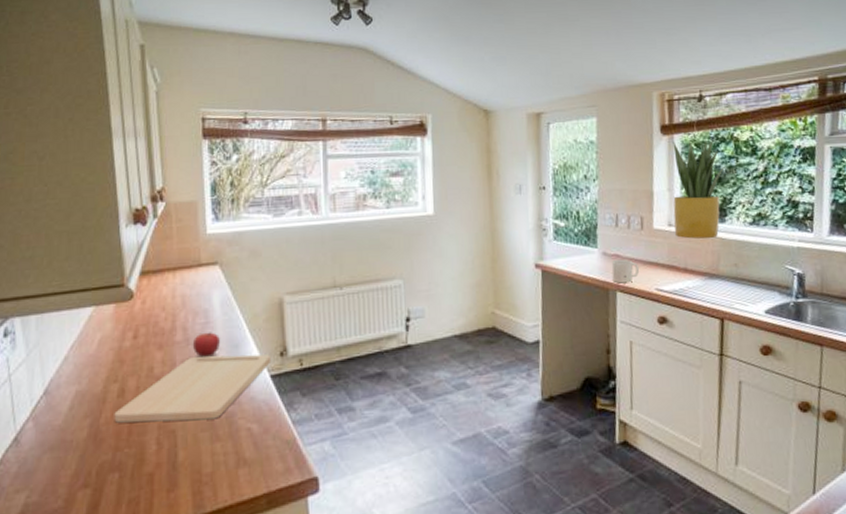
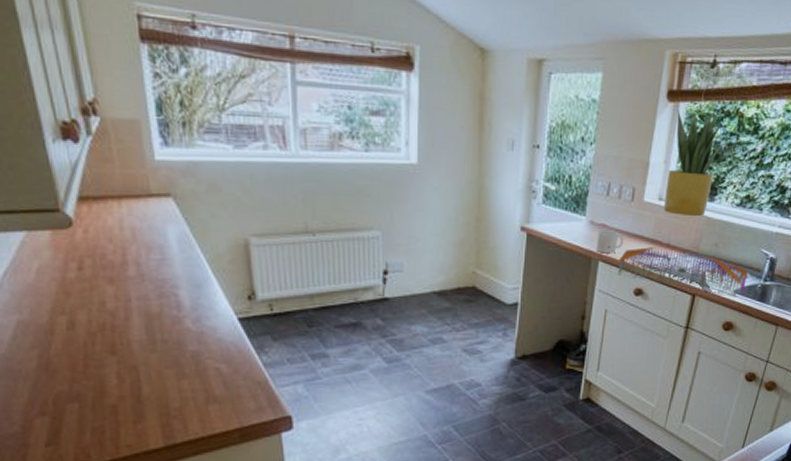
cutting board: present [114,354,272,423] -> none [65,293,239,358]
fruit: present [192,332,220,357] -> none [148,269,180,295]
architectural model: none [635,272,779,318] -> present [616,246,749,297]

